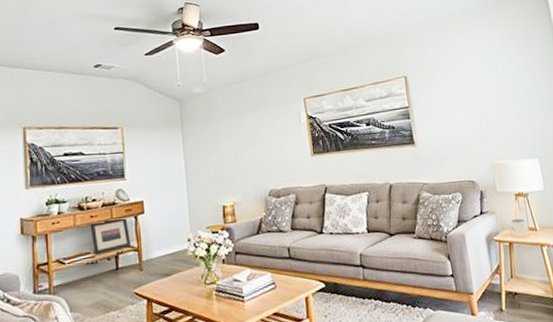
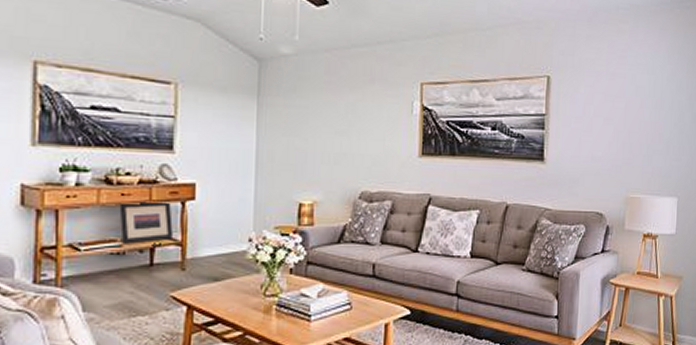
mug: present [509,218,530,239] -> none [630,262,650,284]

